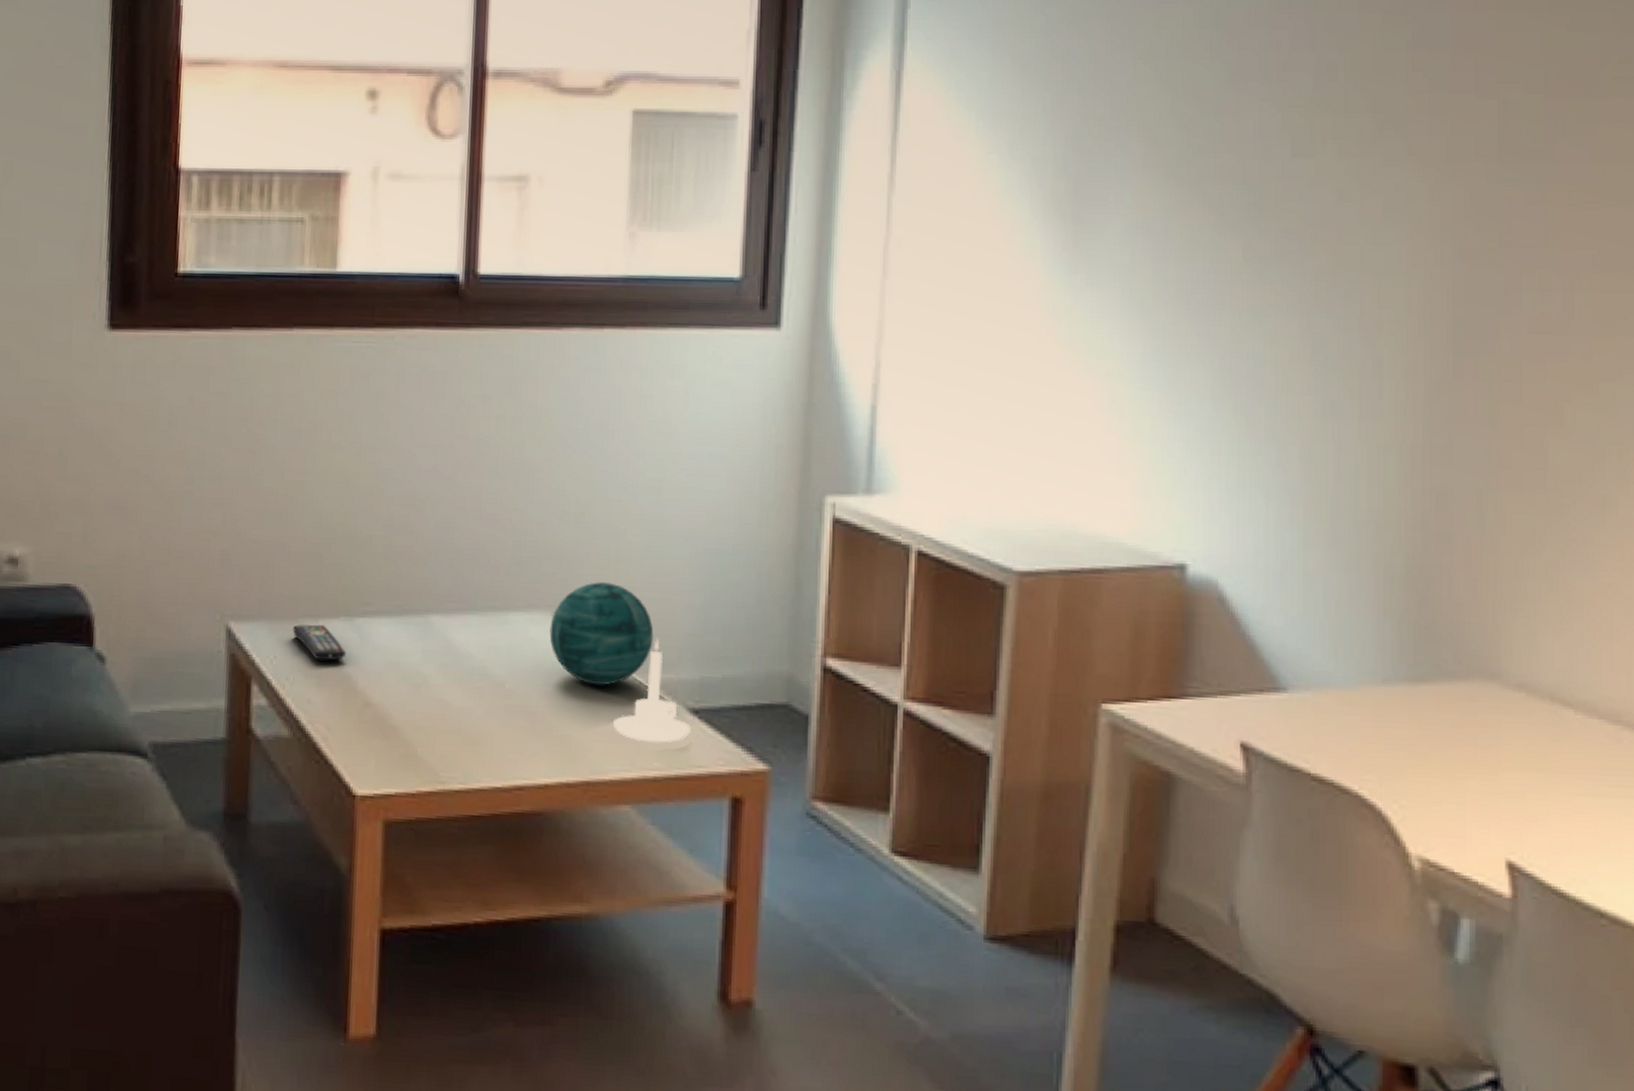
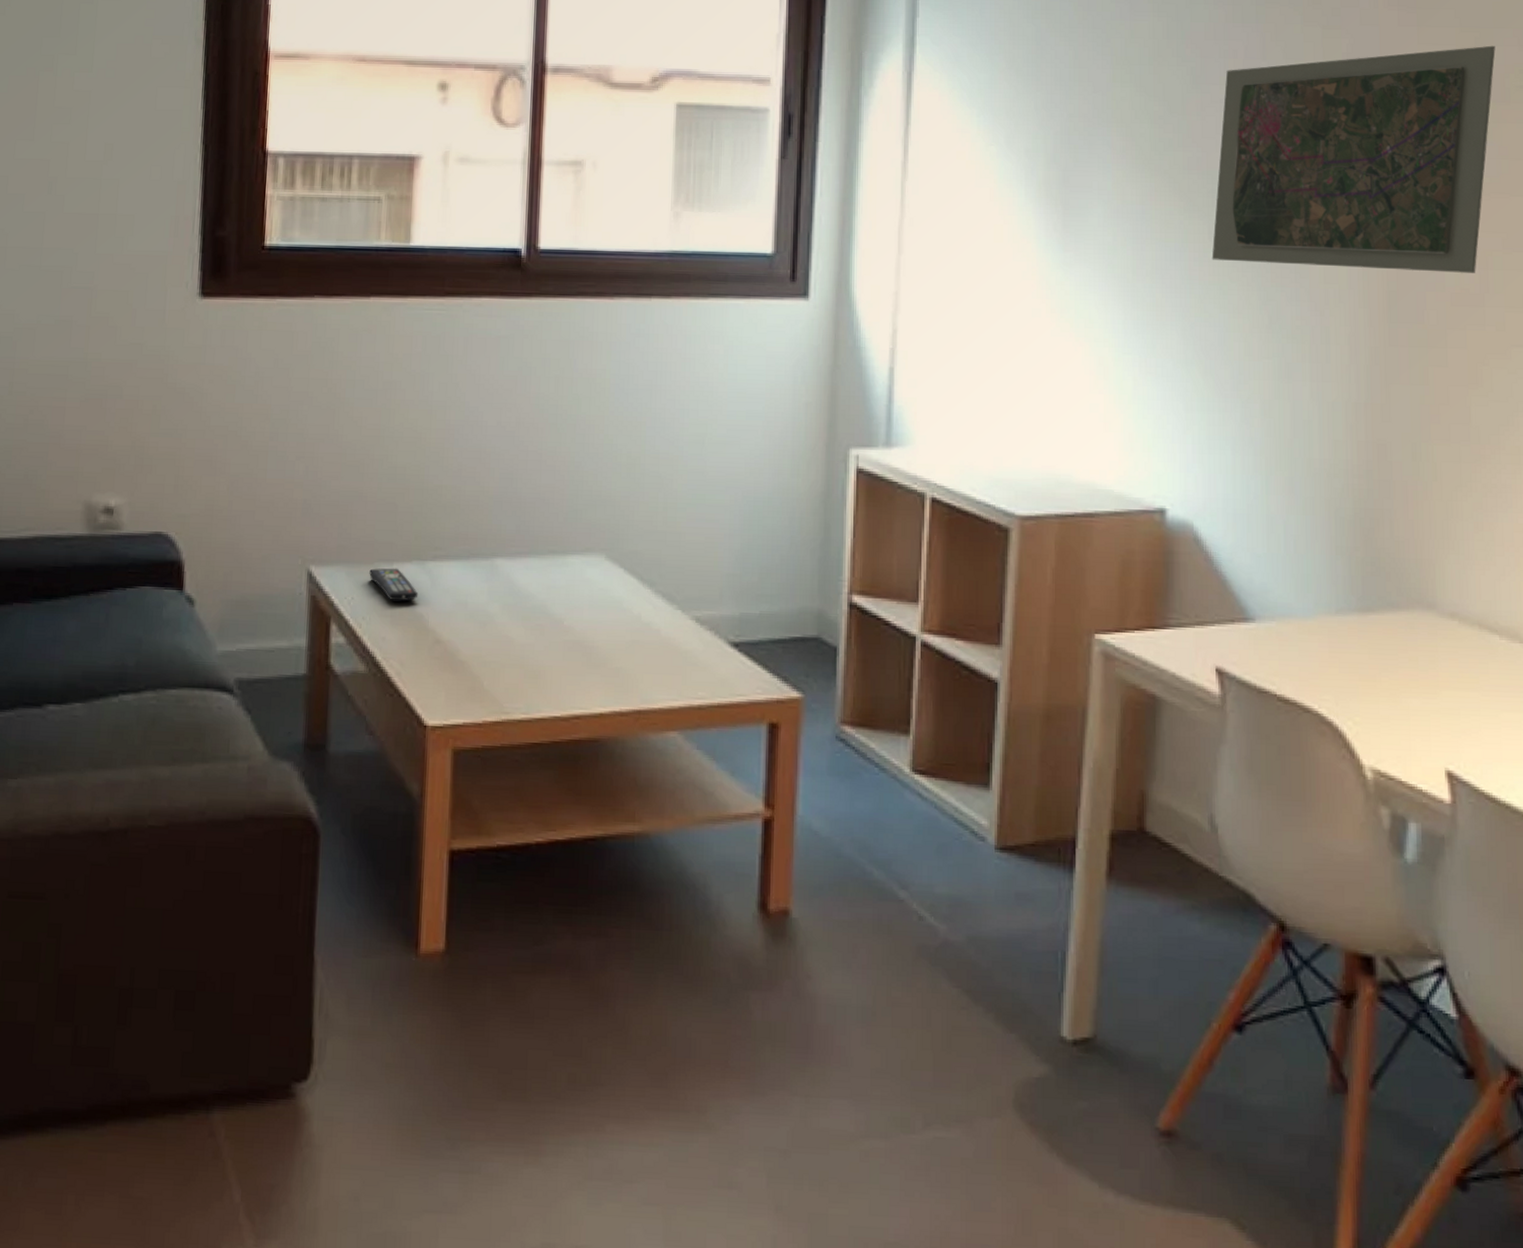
decorative orb: present [549,582,654,686] -> none [603,527,698,622]
candle holder: present [612,638,691,743] -> none [661,578,732,674]
road map: none [1246,30,1591,296] -> present [1211,45,1496,273]

